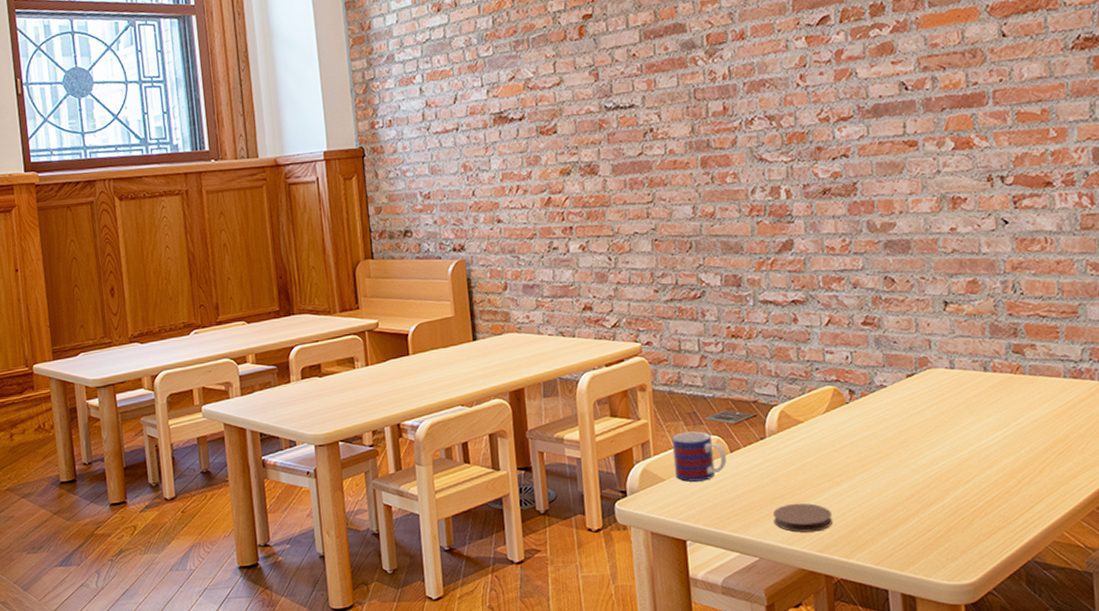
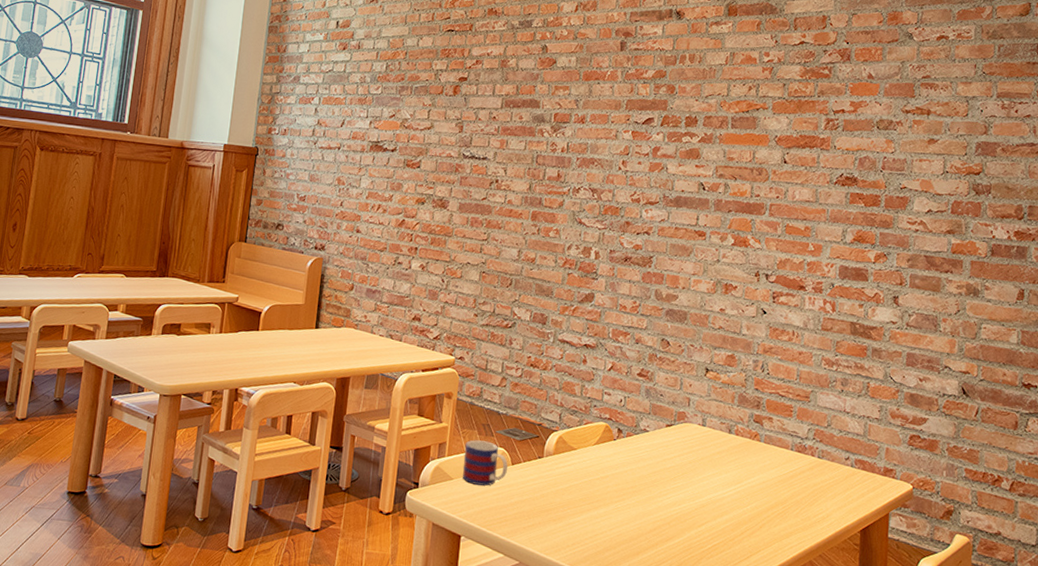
coaster: present [773,503,832,533] -> none [537,518,586,547]

